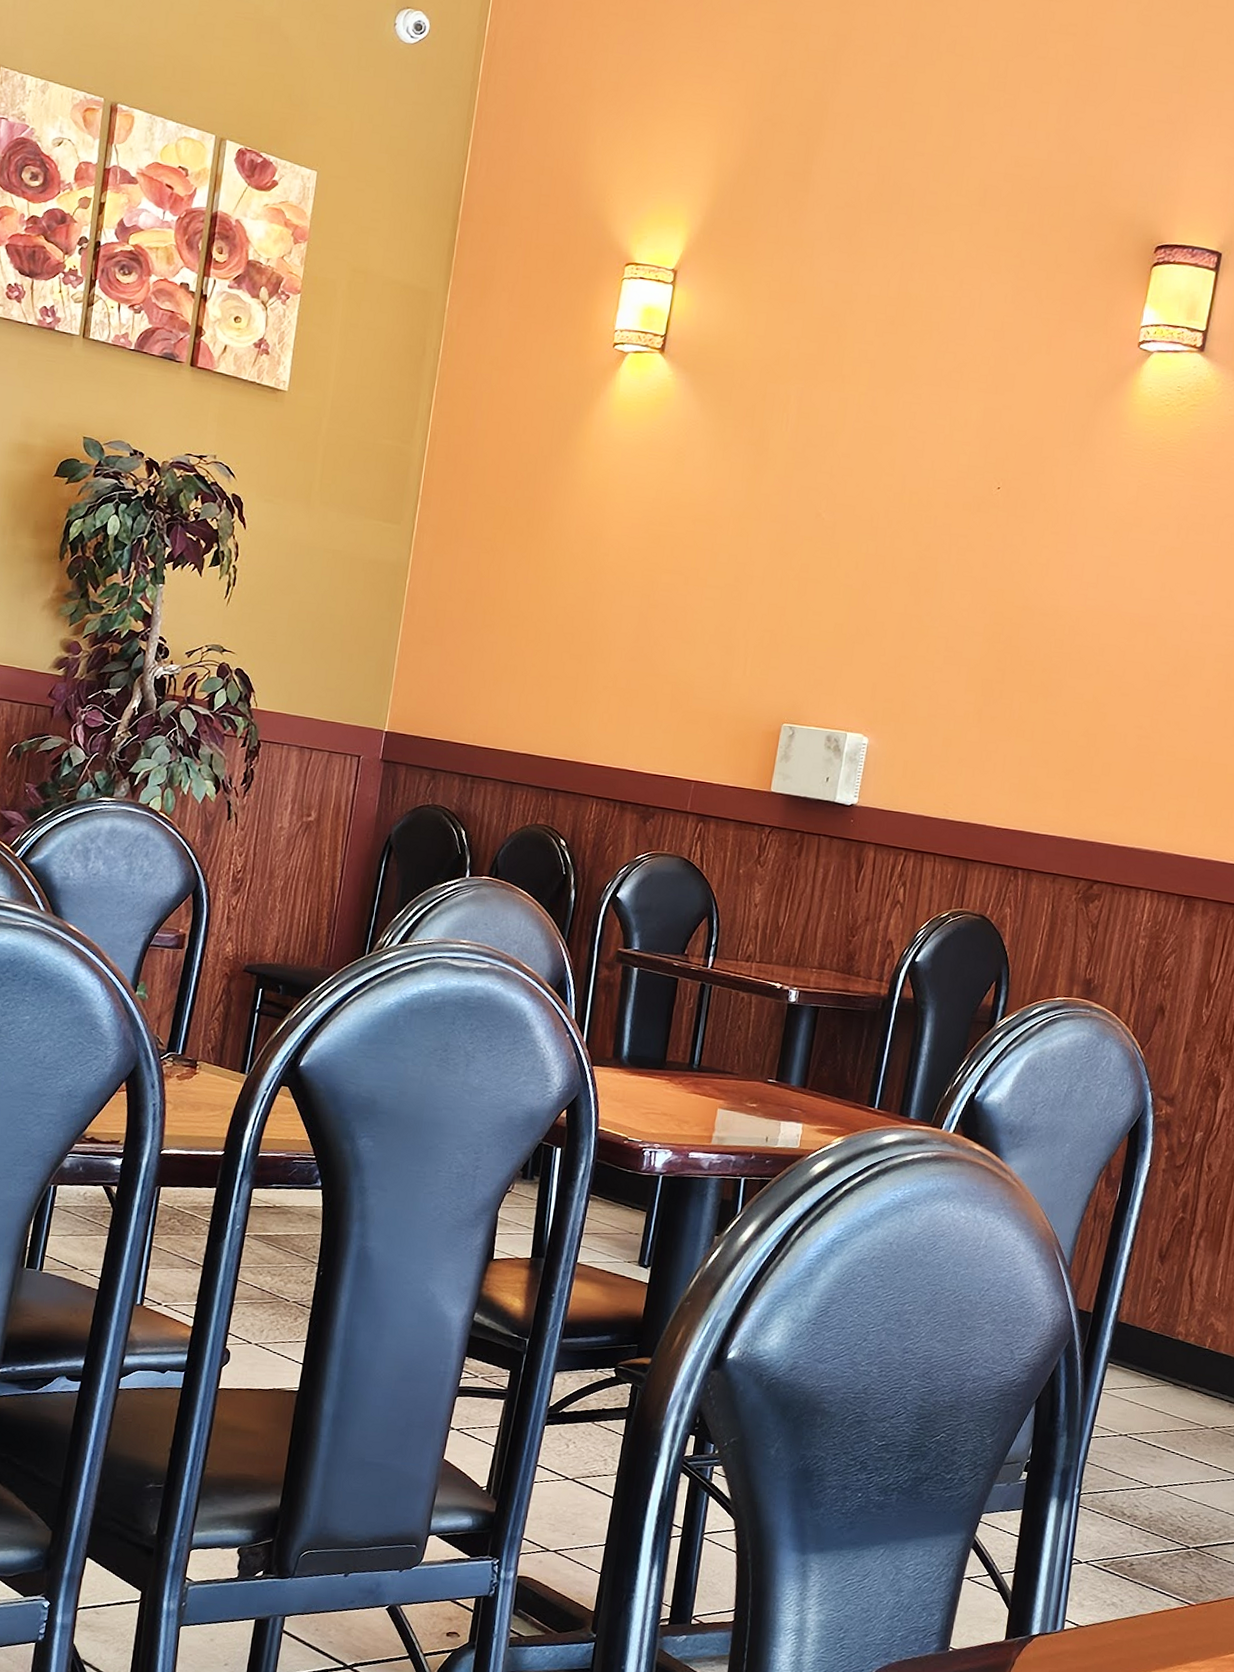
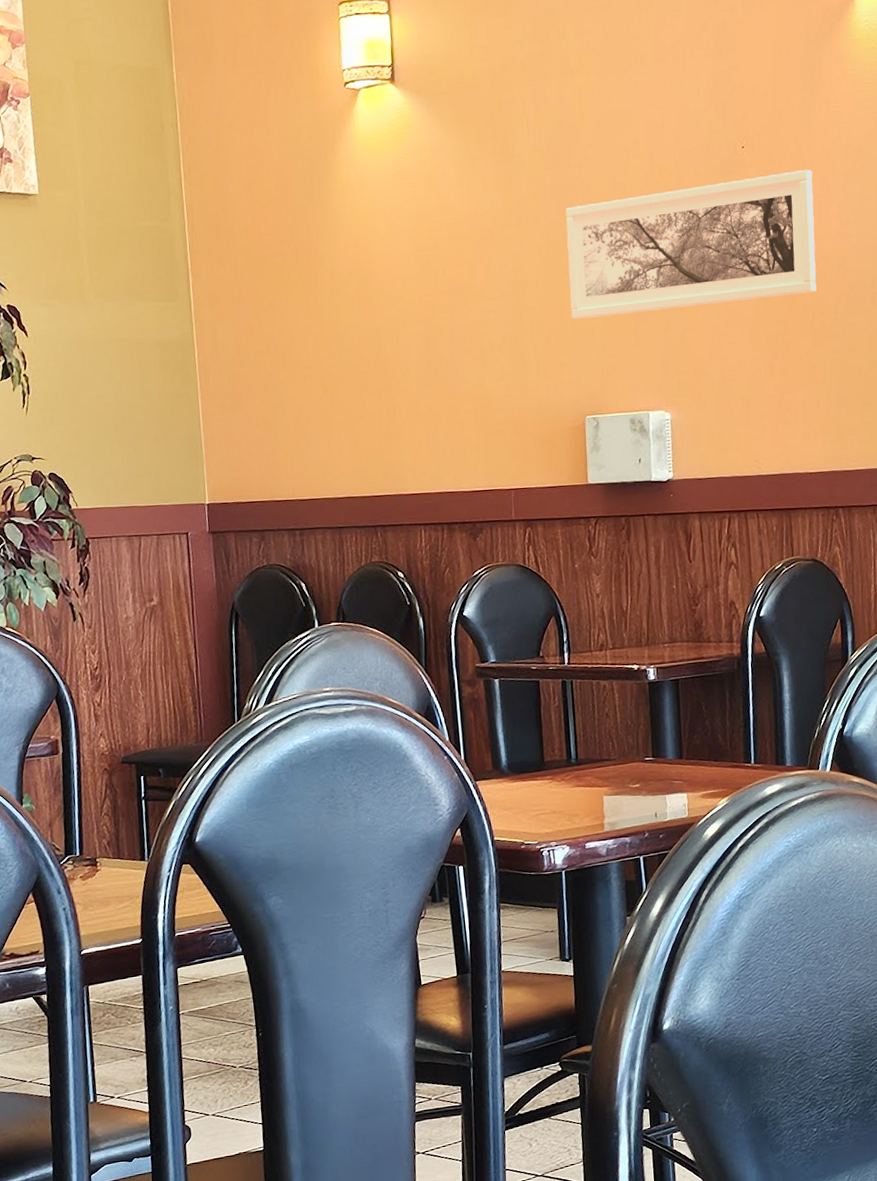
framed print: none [790,512,1064,648] -> present [565,170,817,319]

